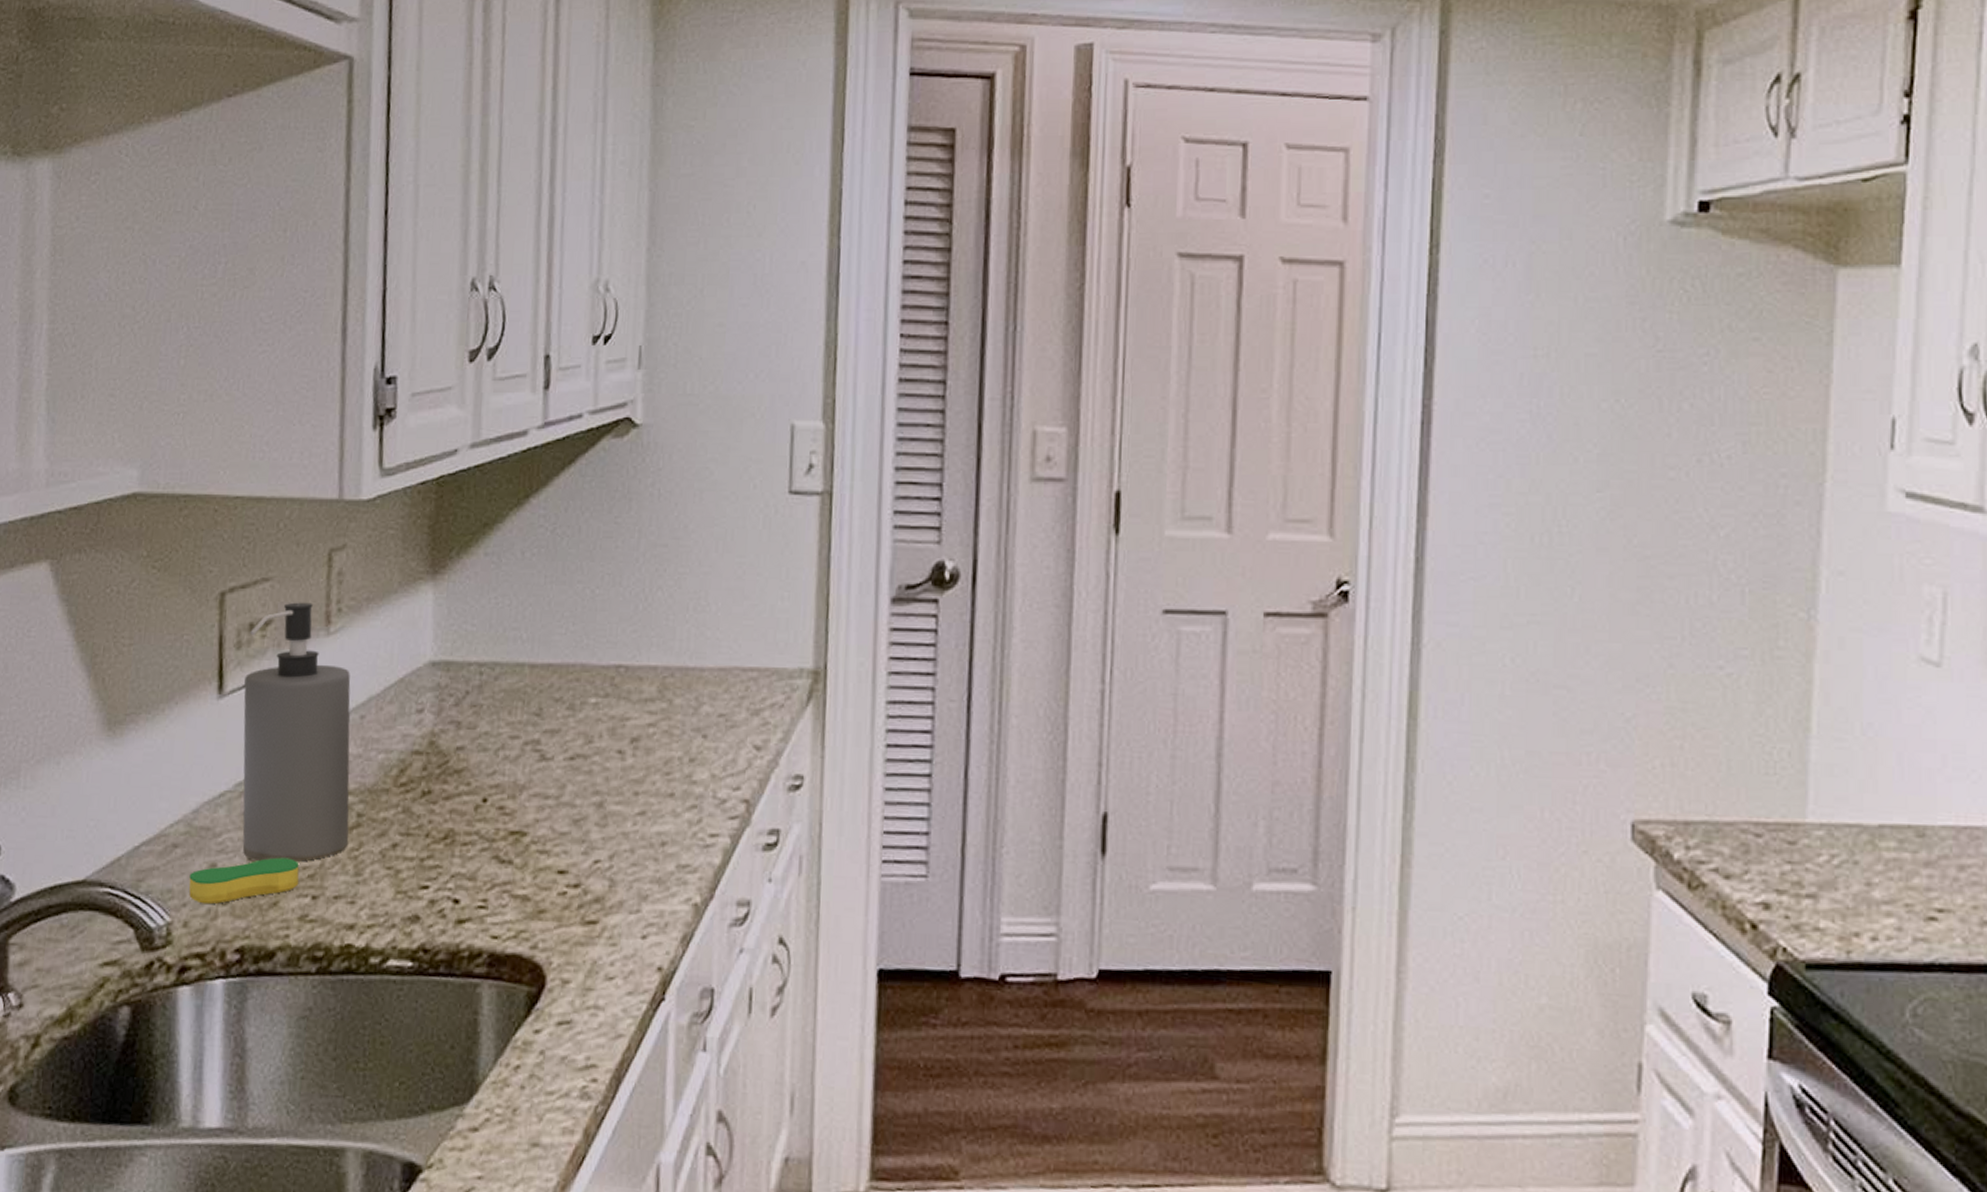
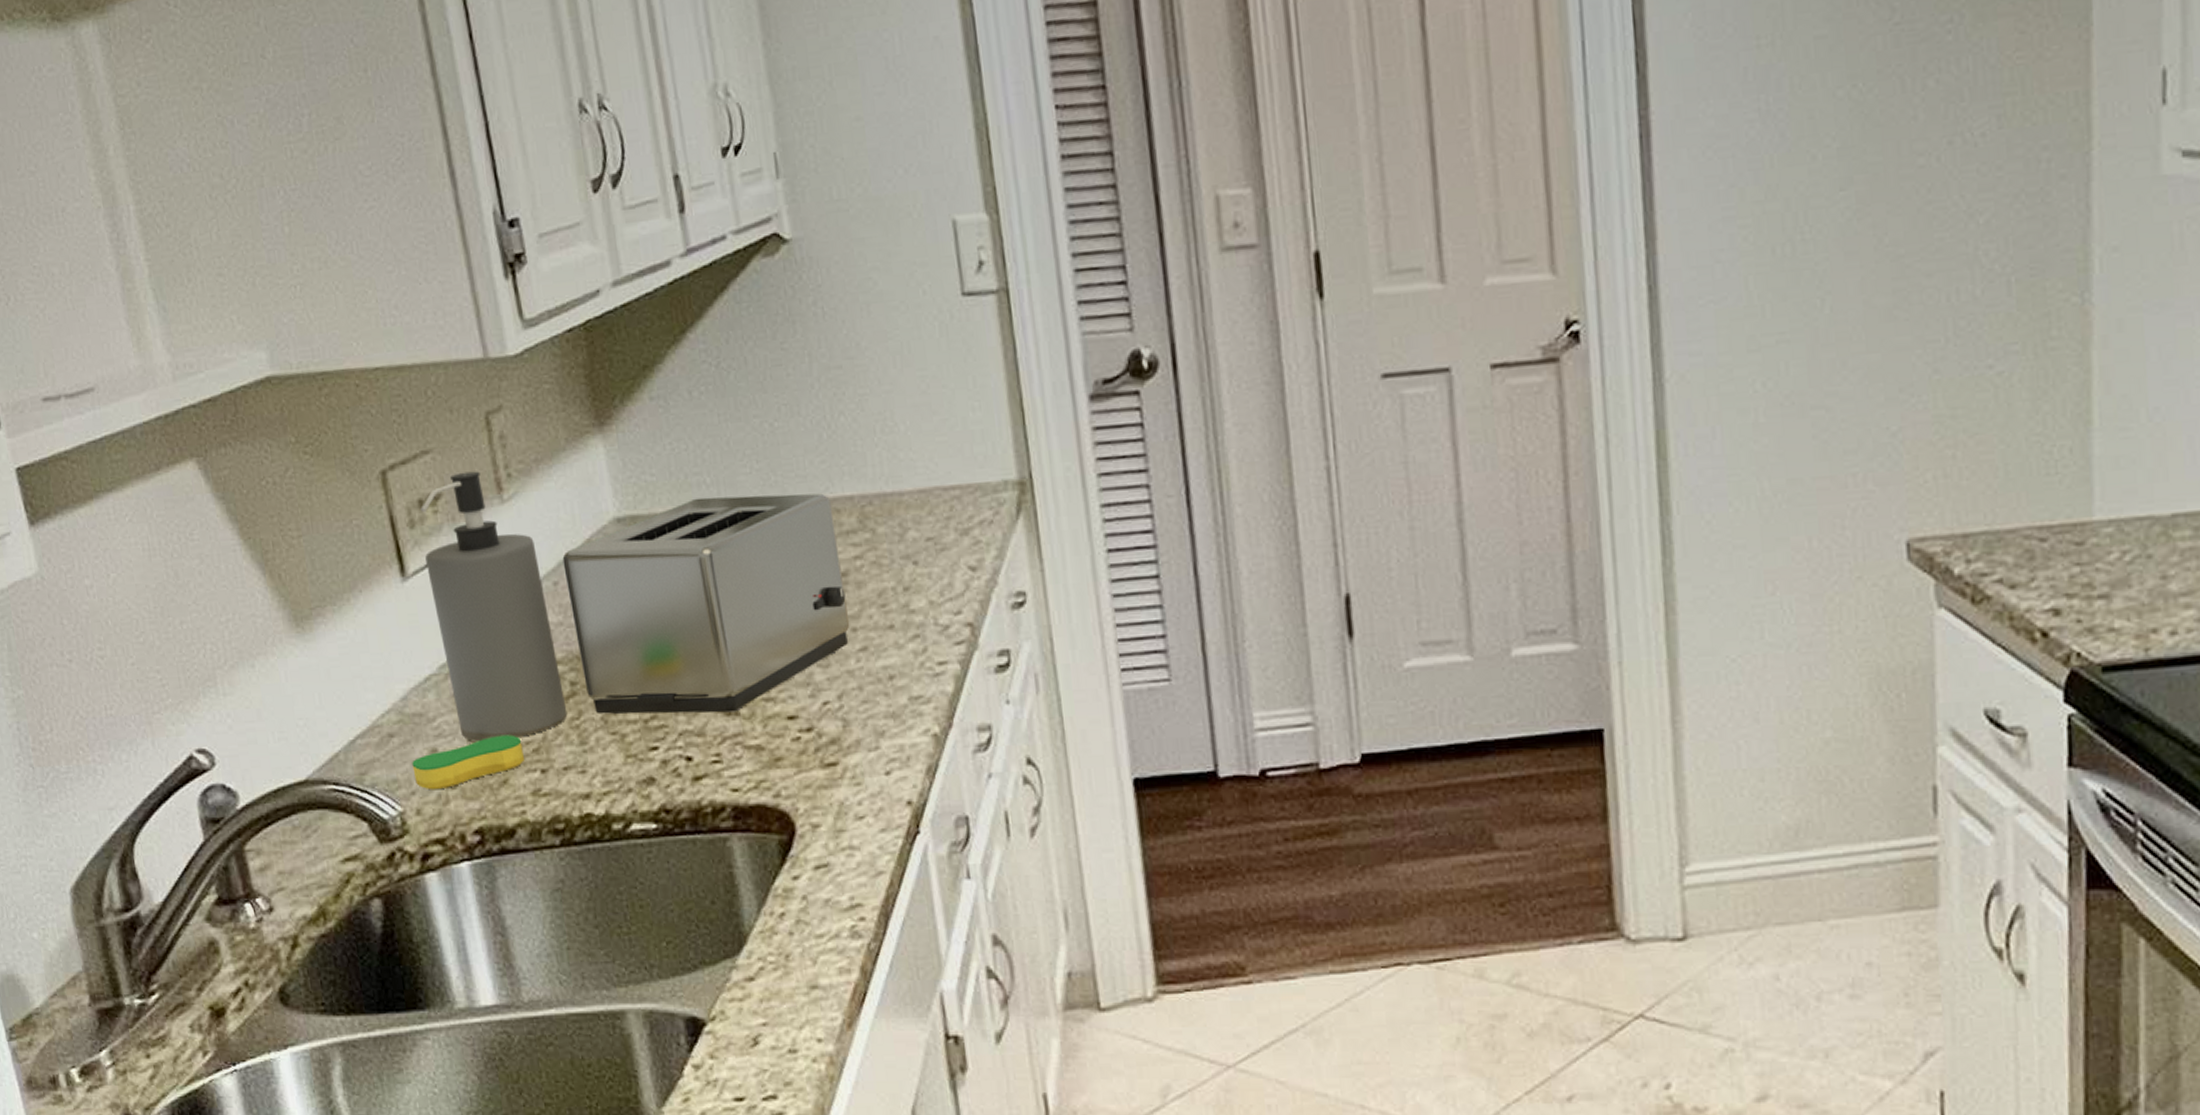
toaster: none [370,651,636,861] -> present [562,493,850,715]

